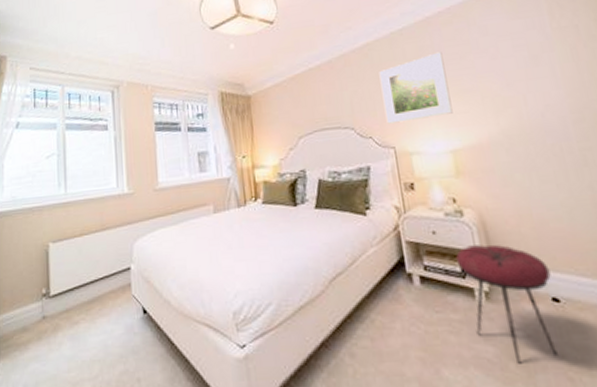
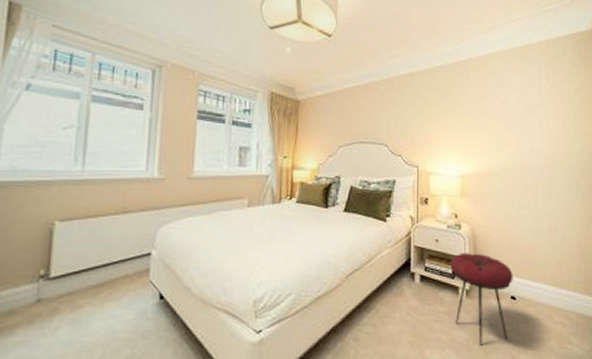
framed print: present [379,52,453,124] -> none [415,92,467,147]

